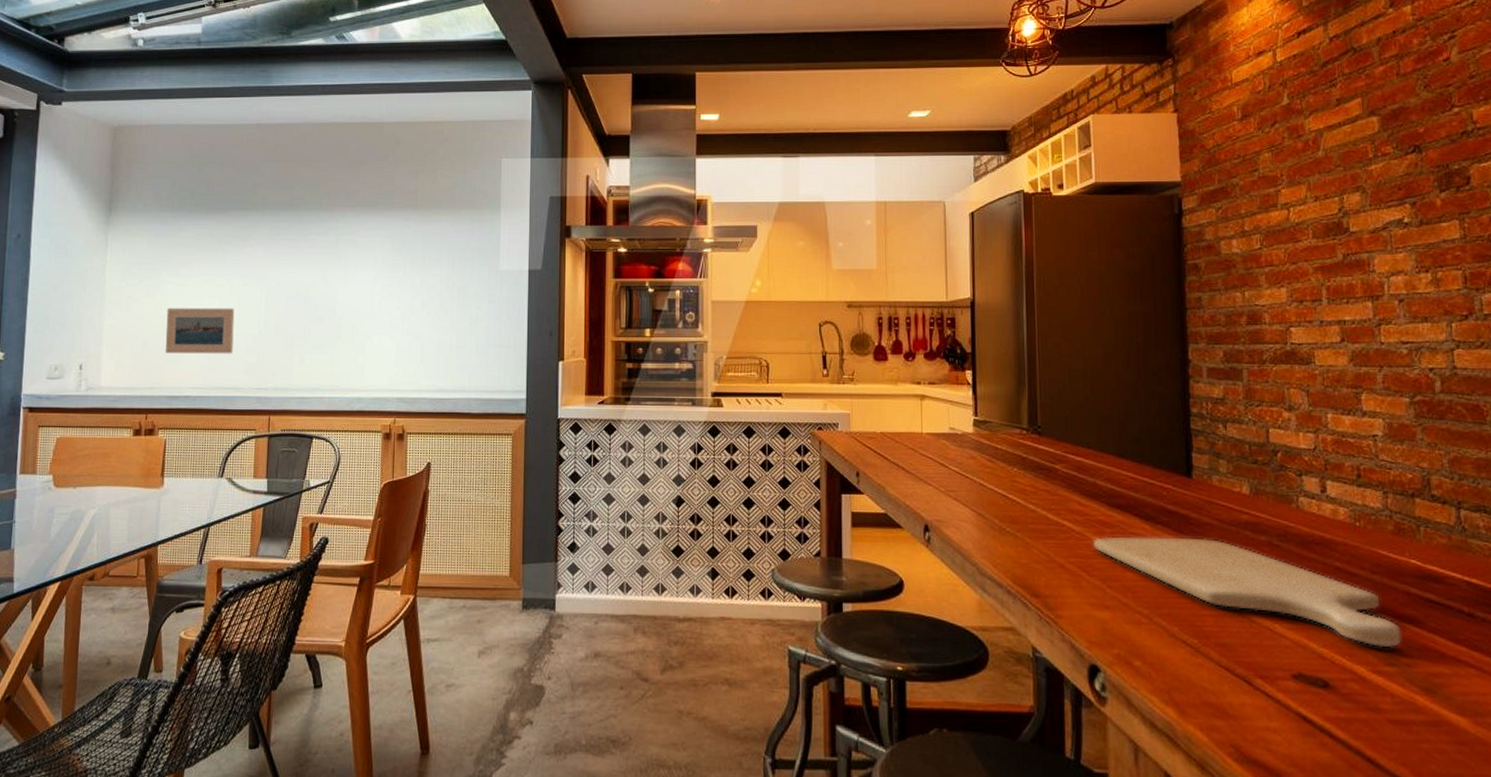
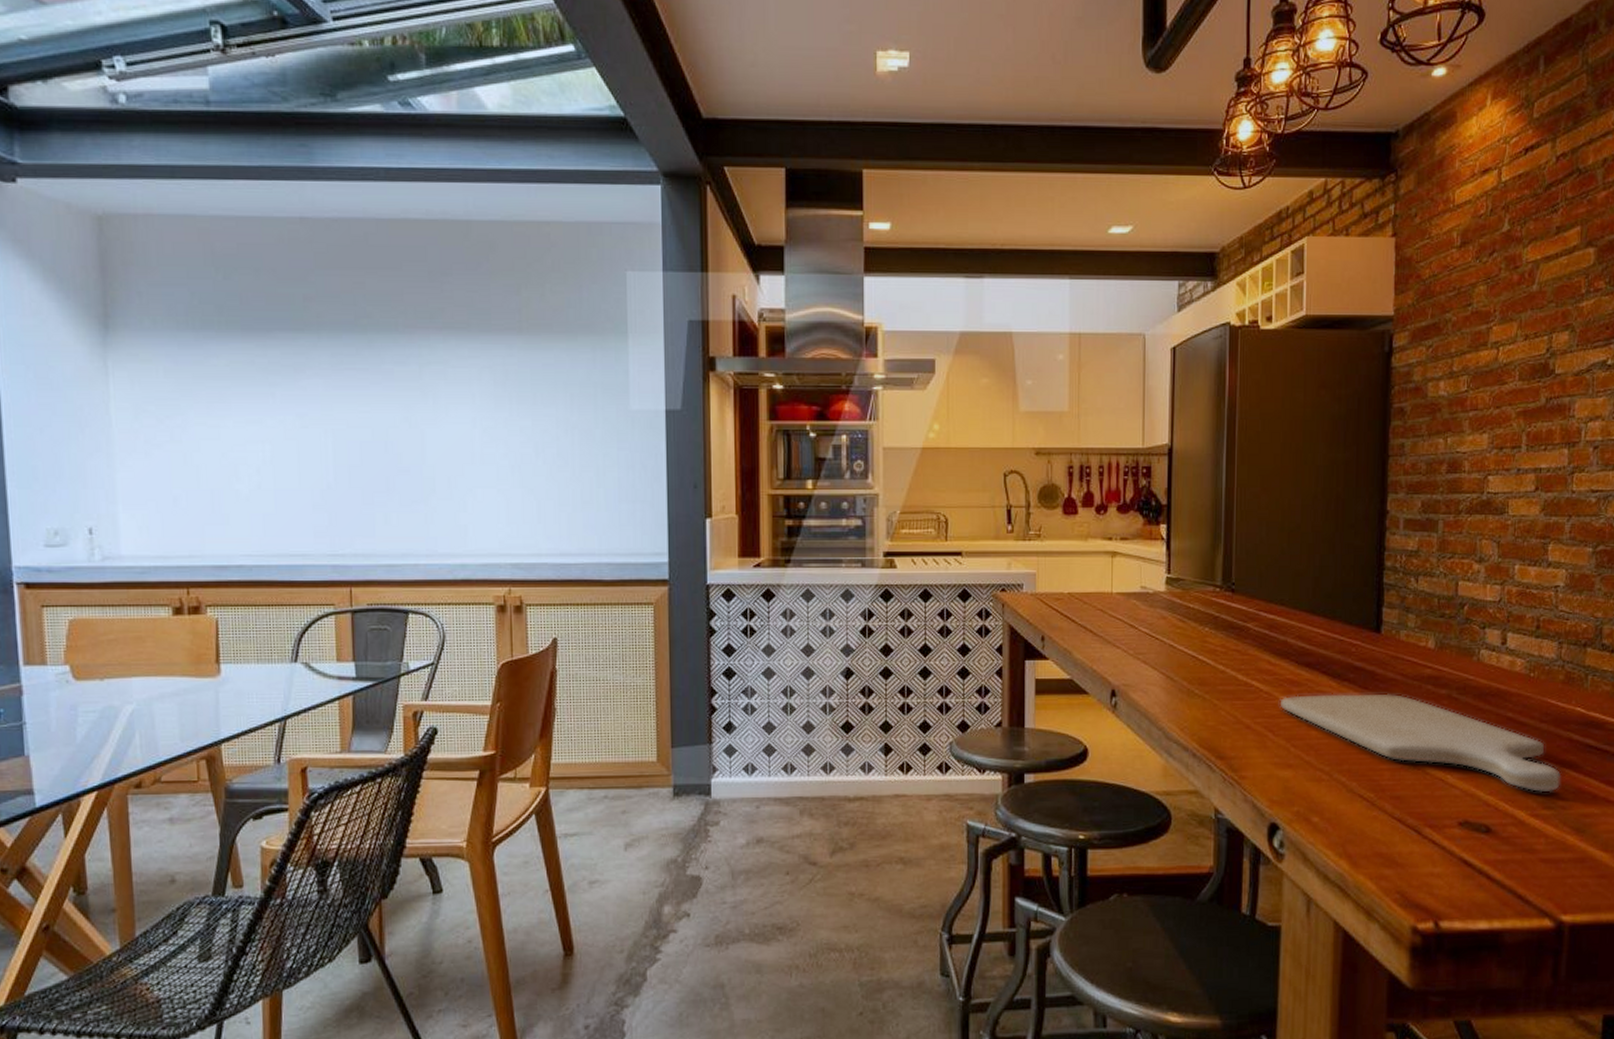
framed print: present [165,308,235,354] -> none [201,456,295,513]

